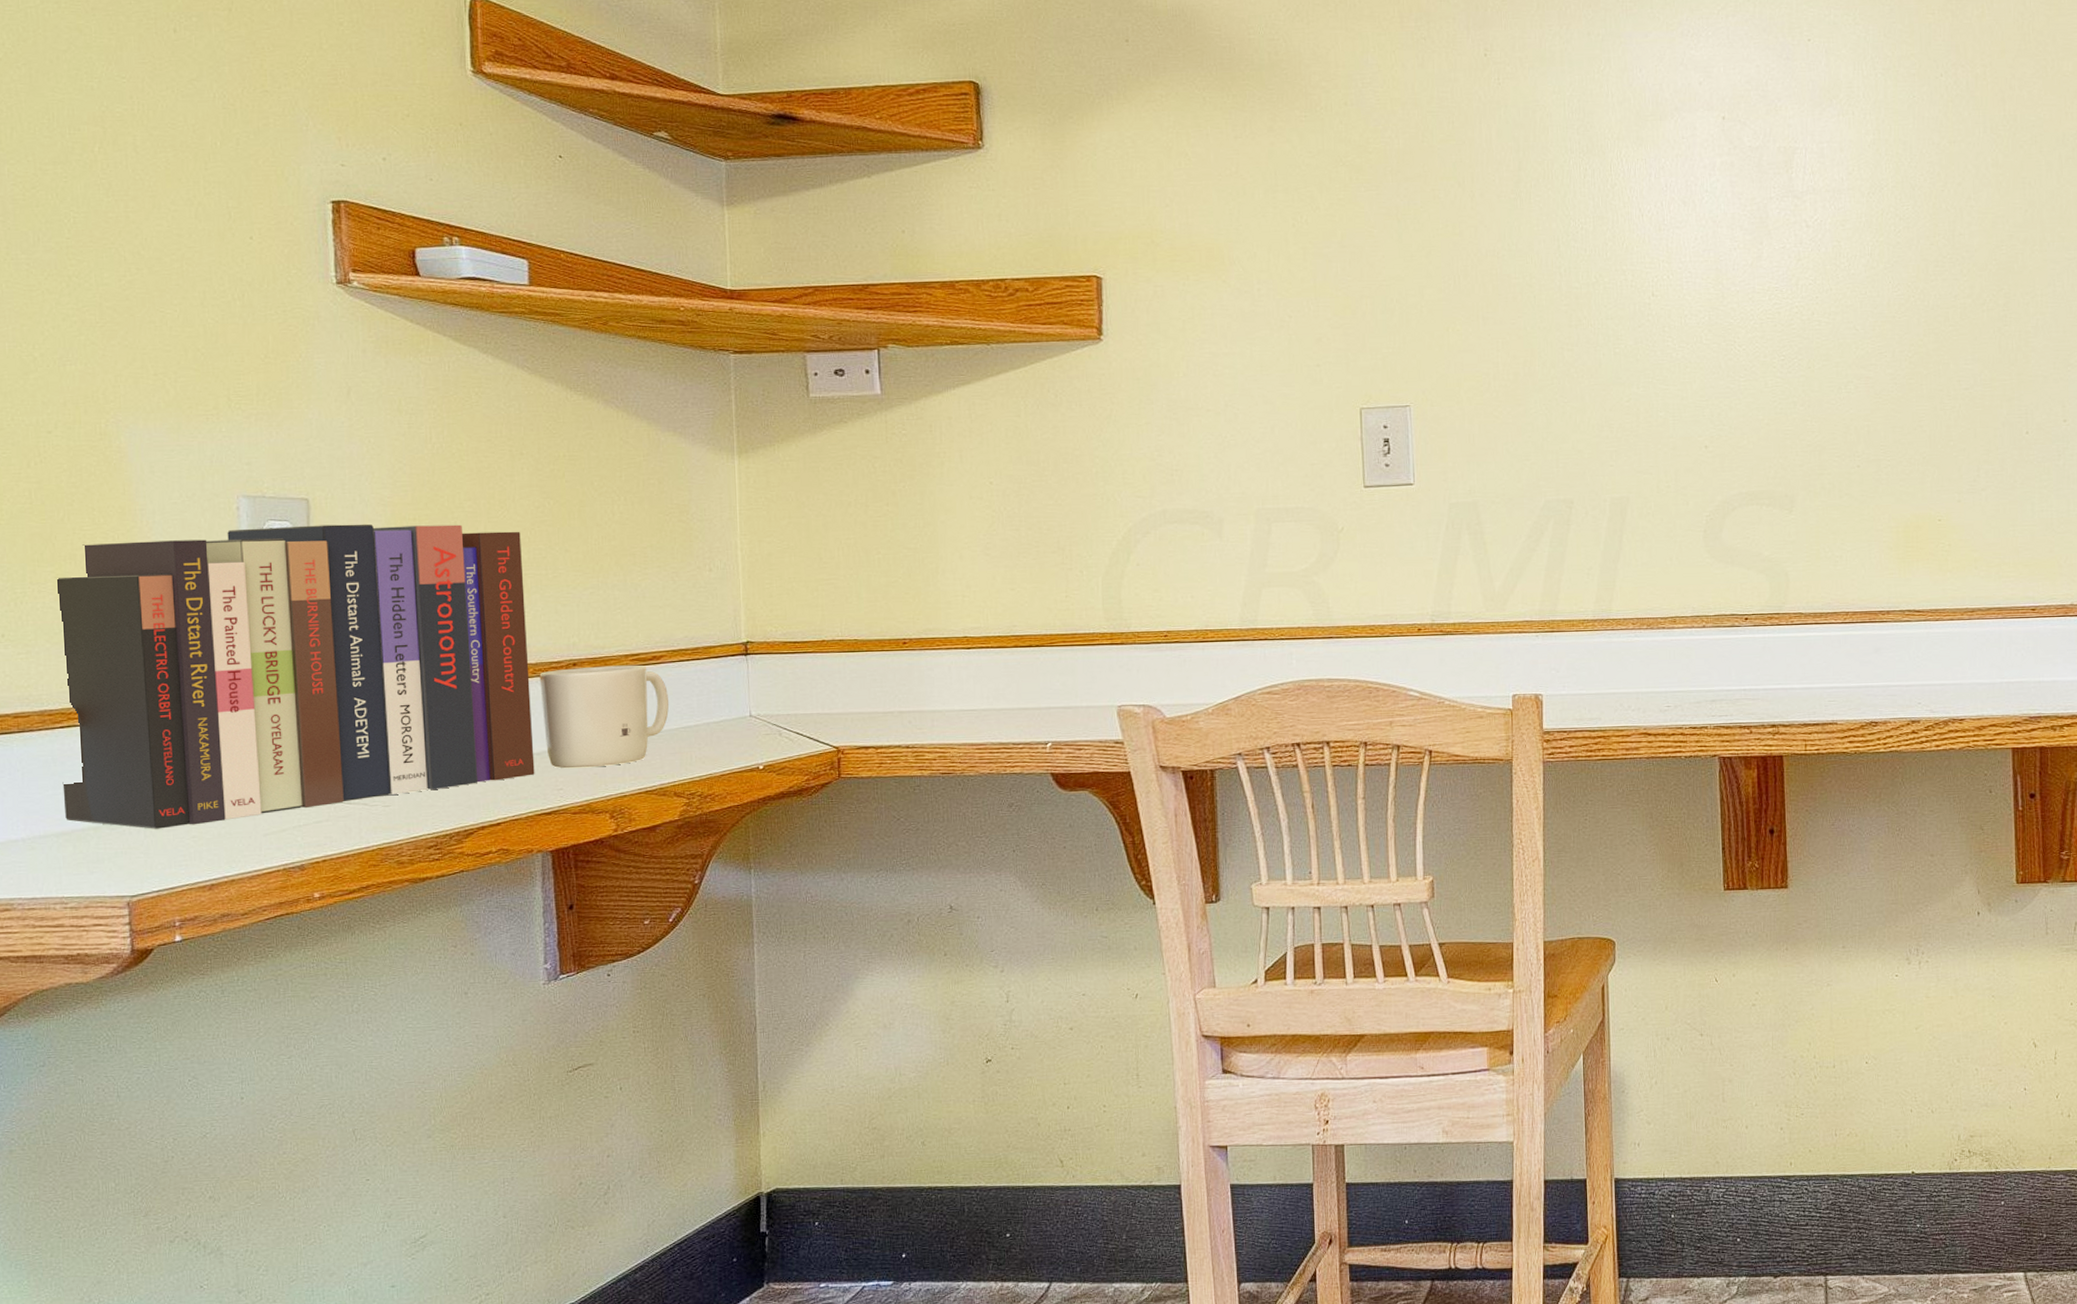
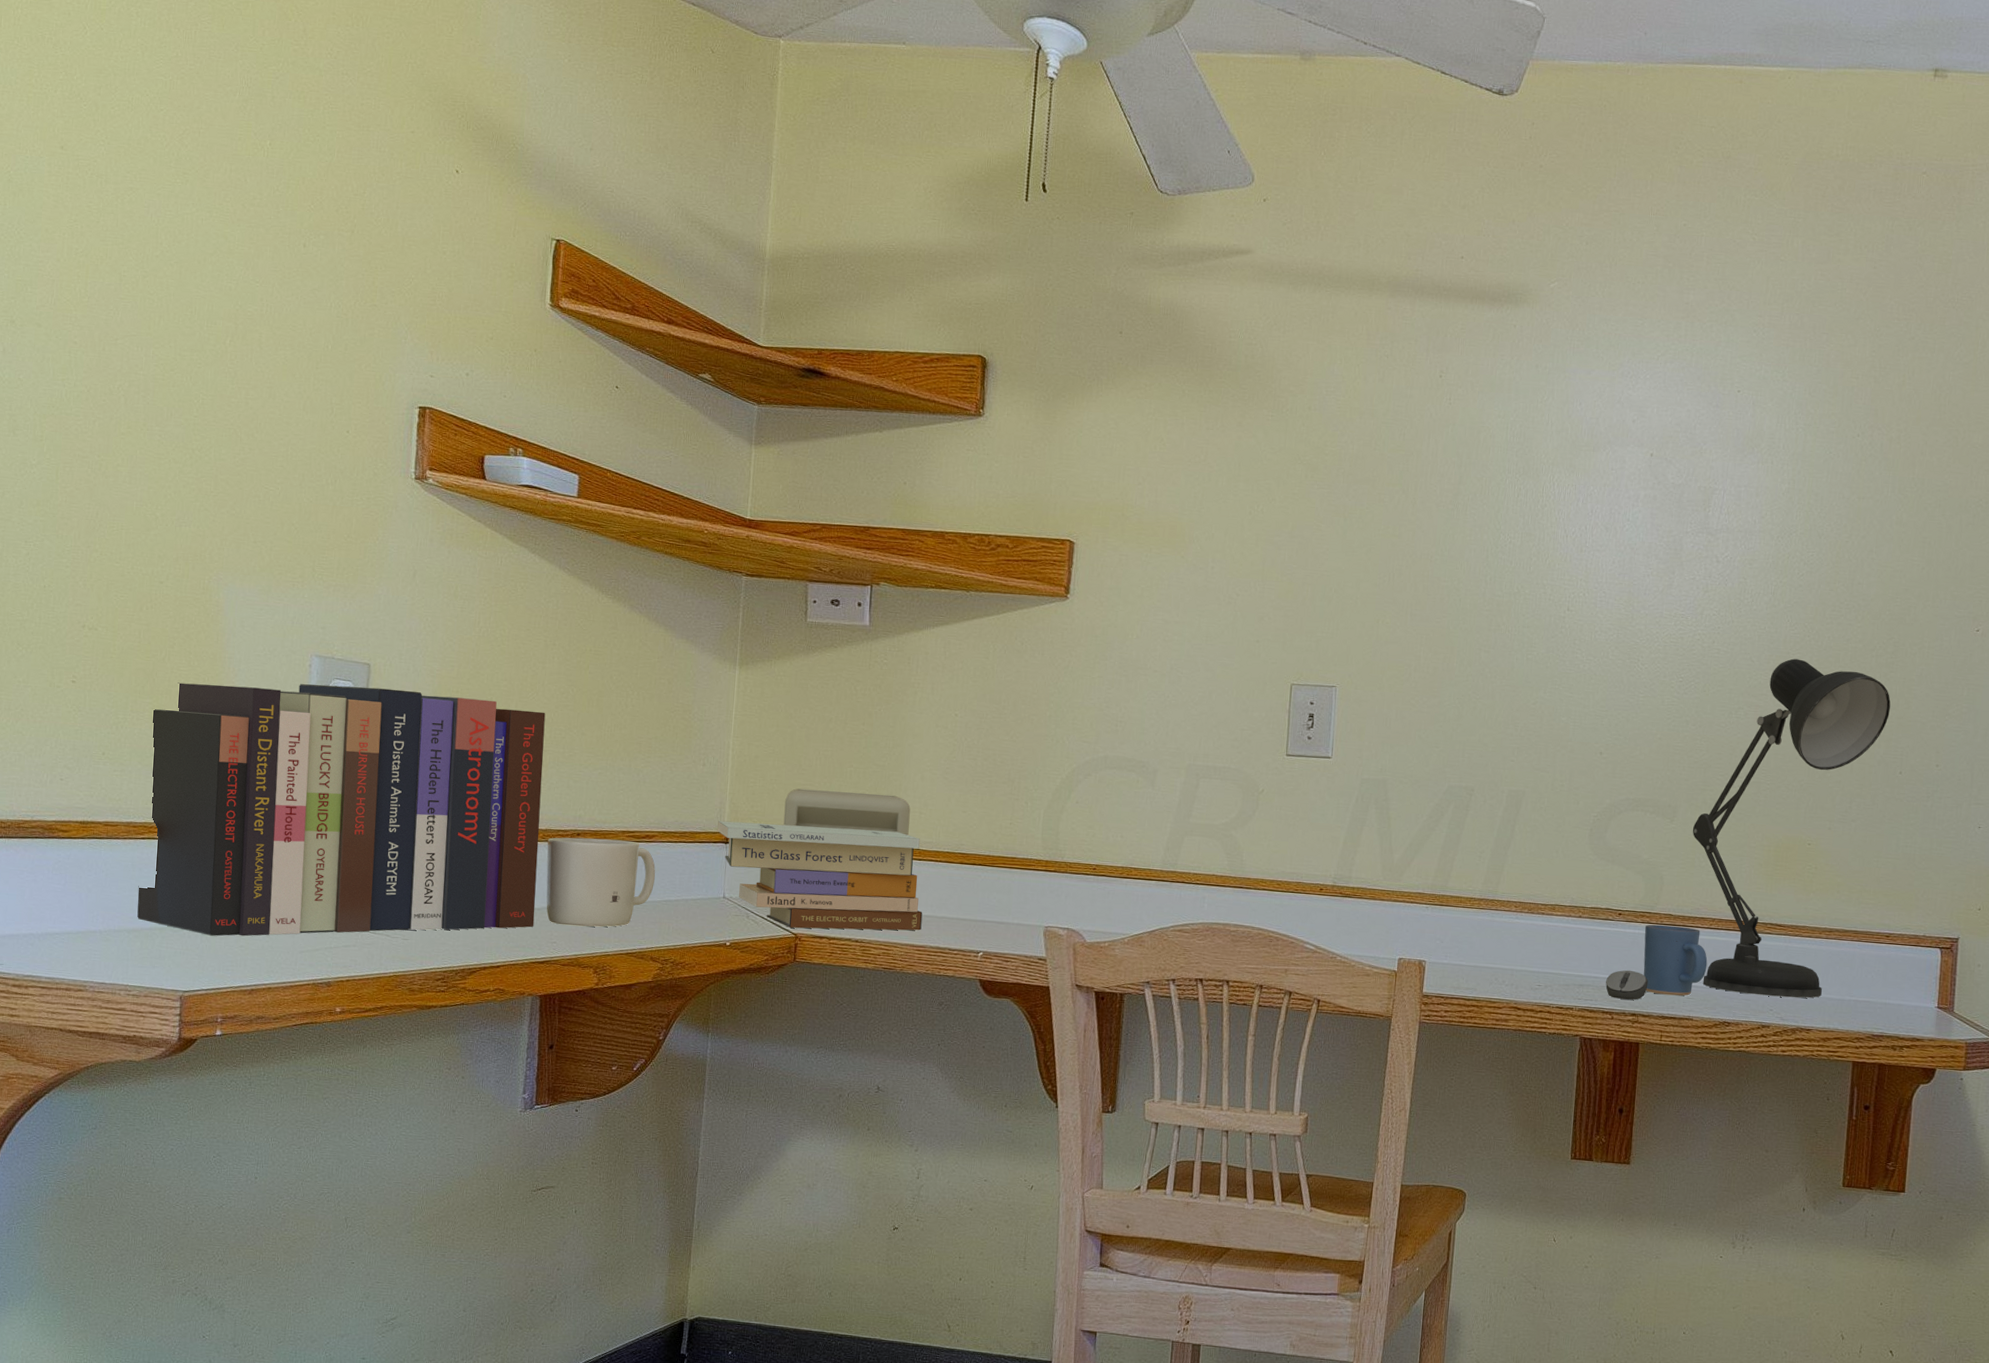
books: none [734,620,979,741] -> present [717,820,923,931]
desk organizer: none [808,580,953,628] -> present [783,788,911,836]
computer mouse: none [1740,678,1785,711] -> present [1605,970,1649,1000]
mug: none [1774,624,1846,701] -> present [1643,924,1708,996]
desk lamp: none [1813,322,2008,689] -> present [1692,658,1891,998]

